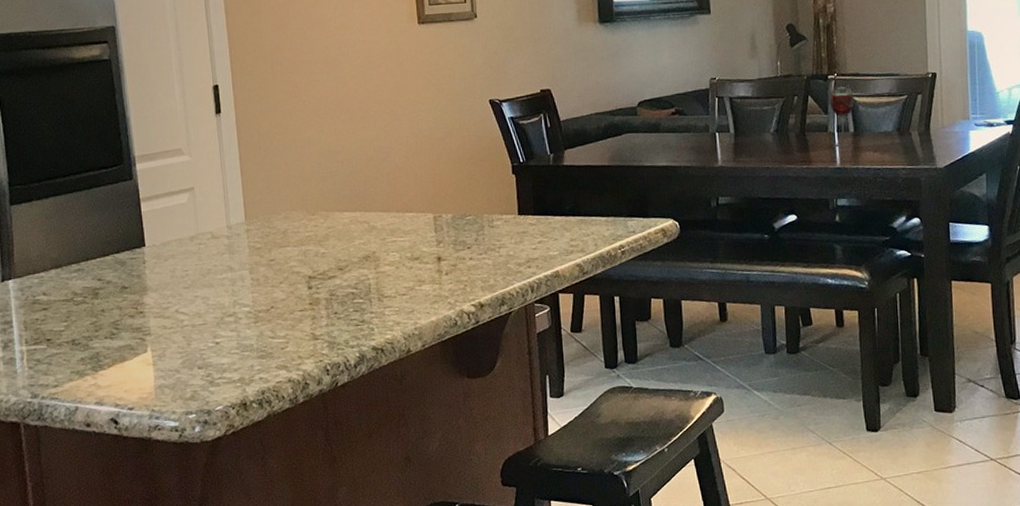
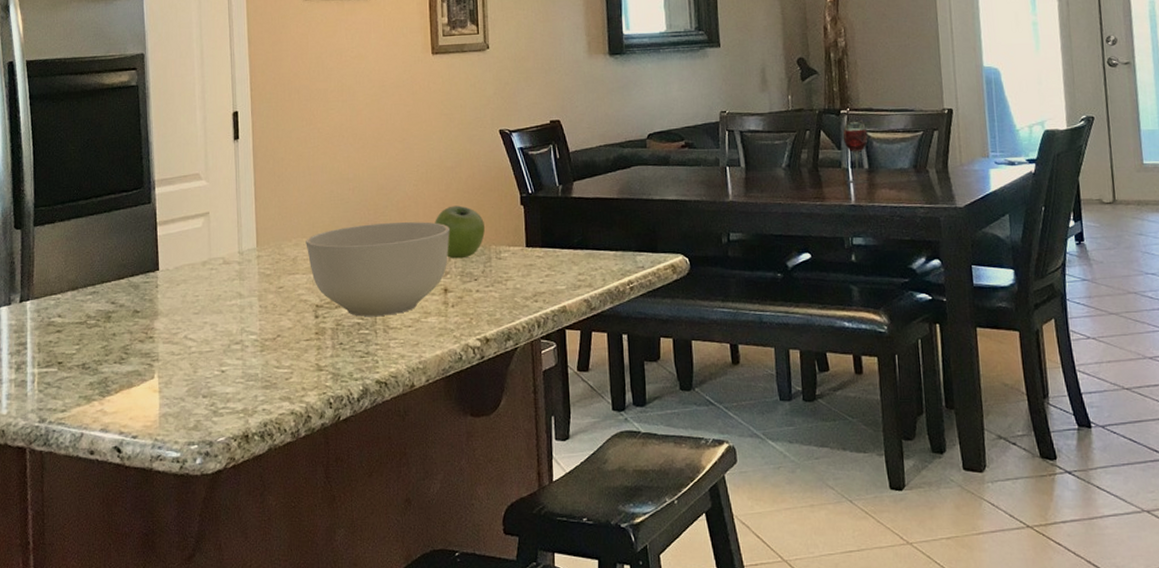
bowl: none [295,192,442,286] -> present [306,222,450,316]
fruit: none [426,175,477,228] -> present [435,205,485,259]

